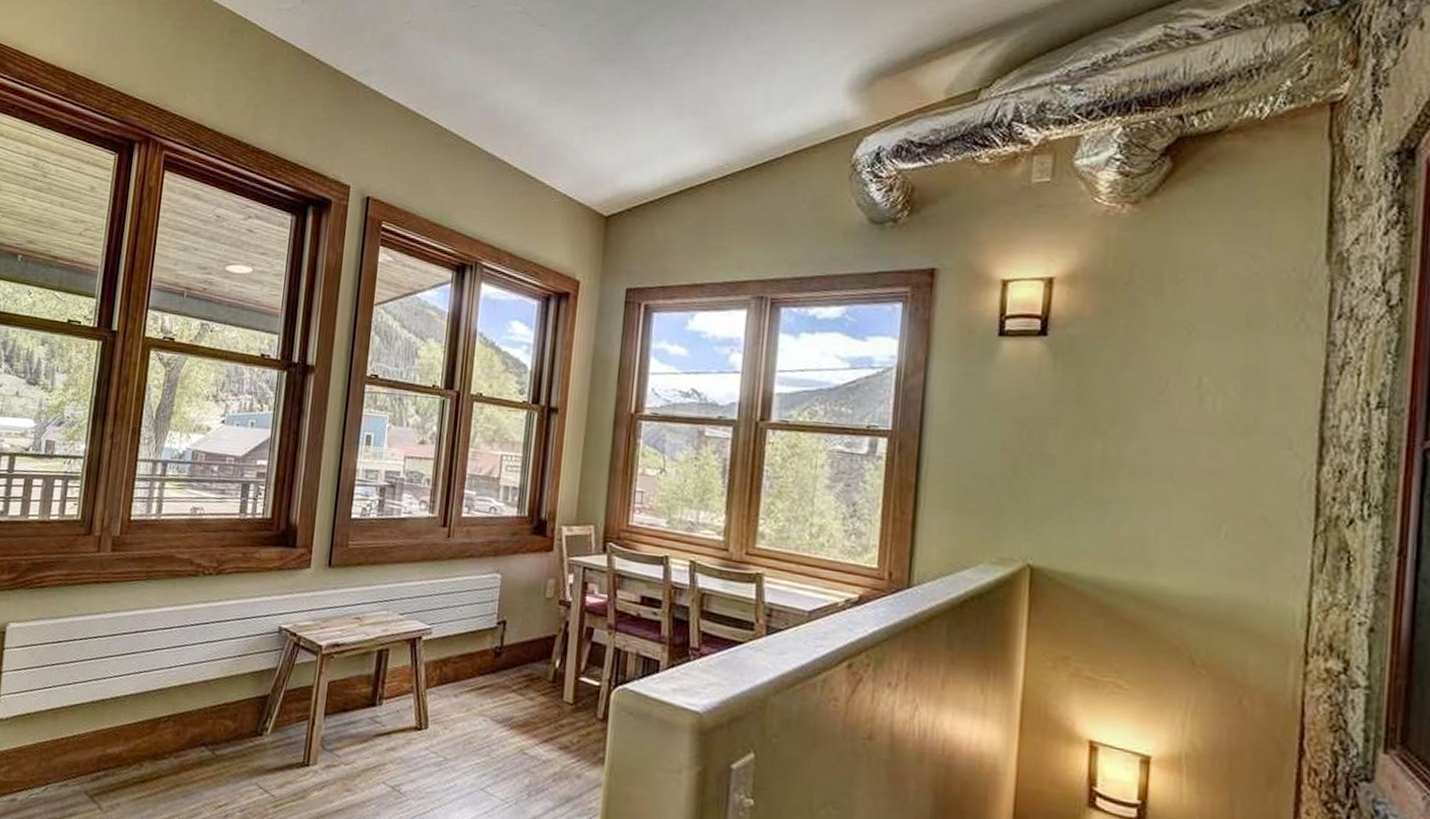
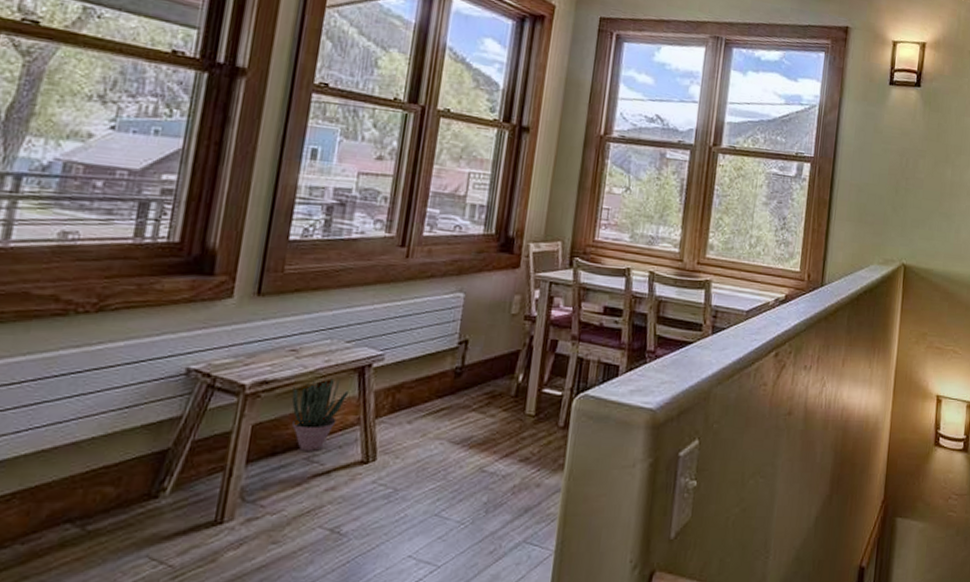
potted plant: none [358,646,403,713] -> present [292,378,349,452]

